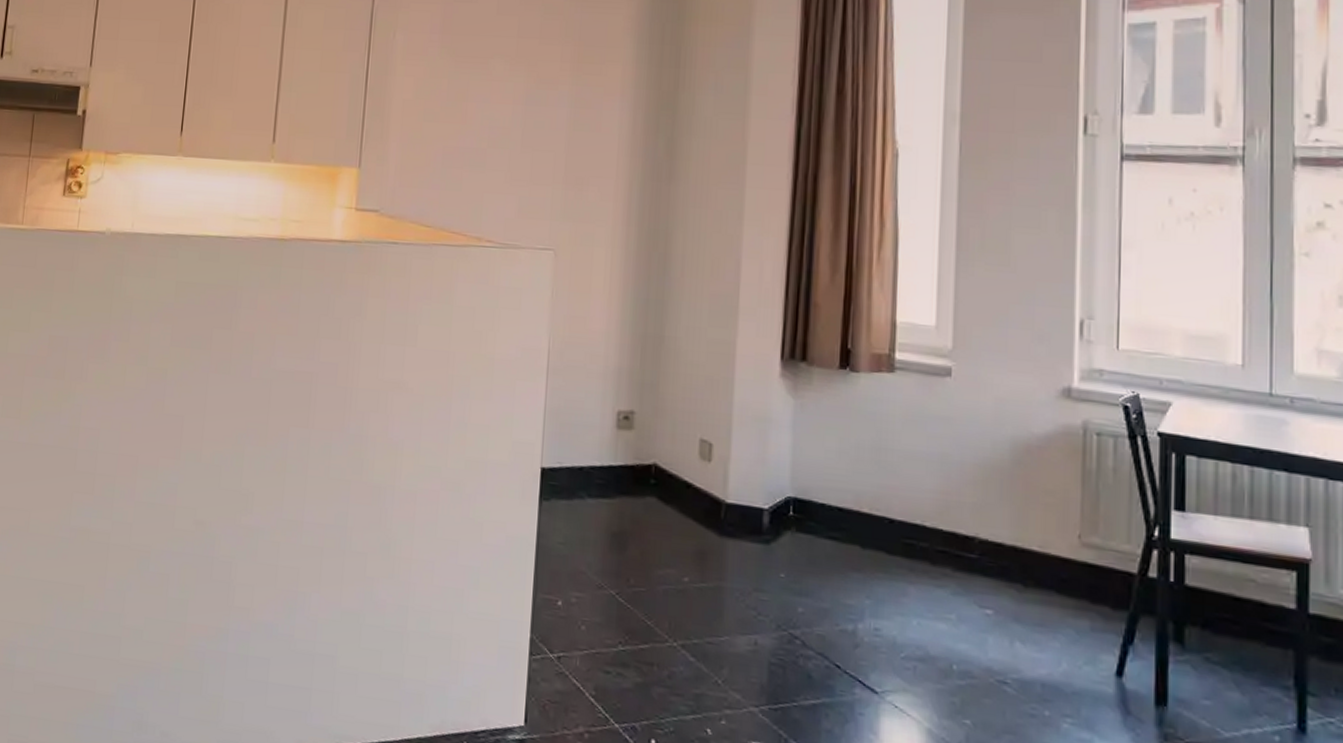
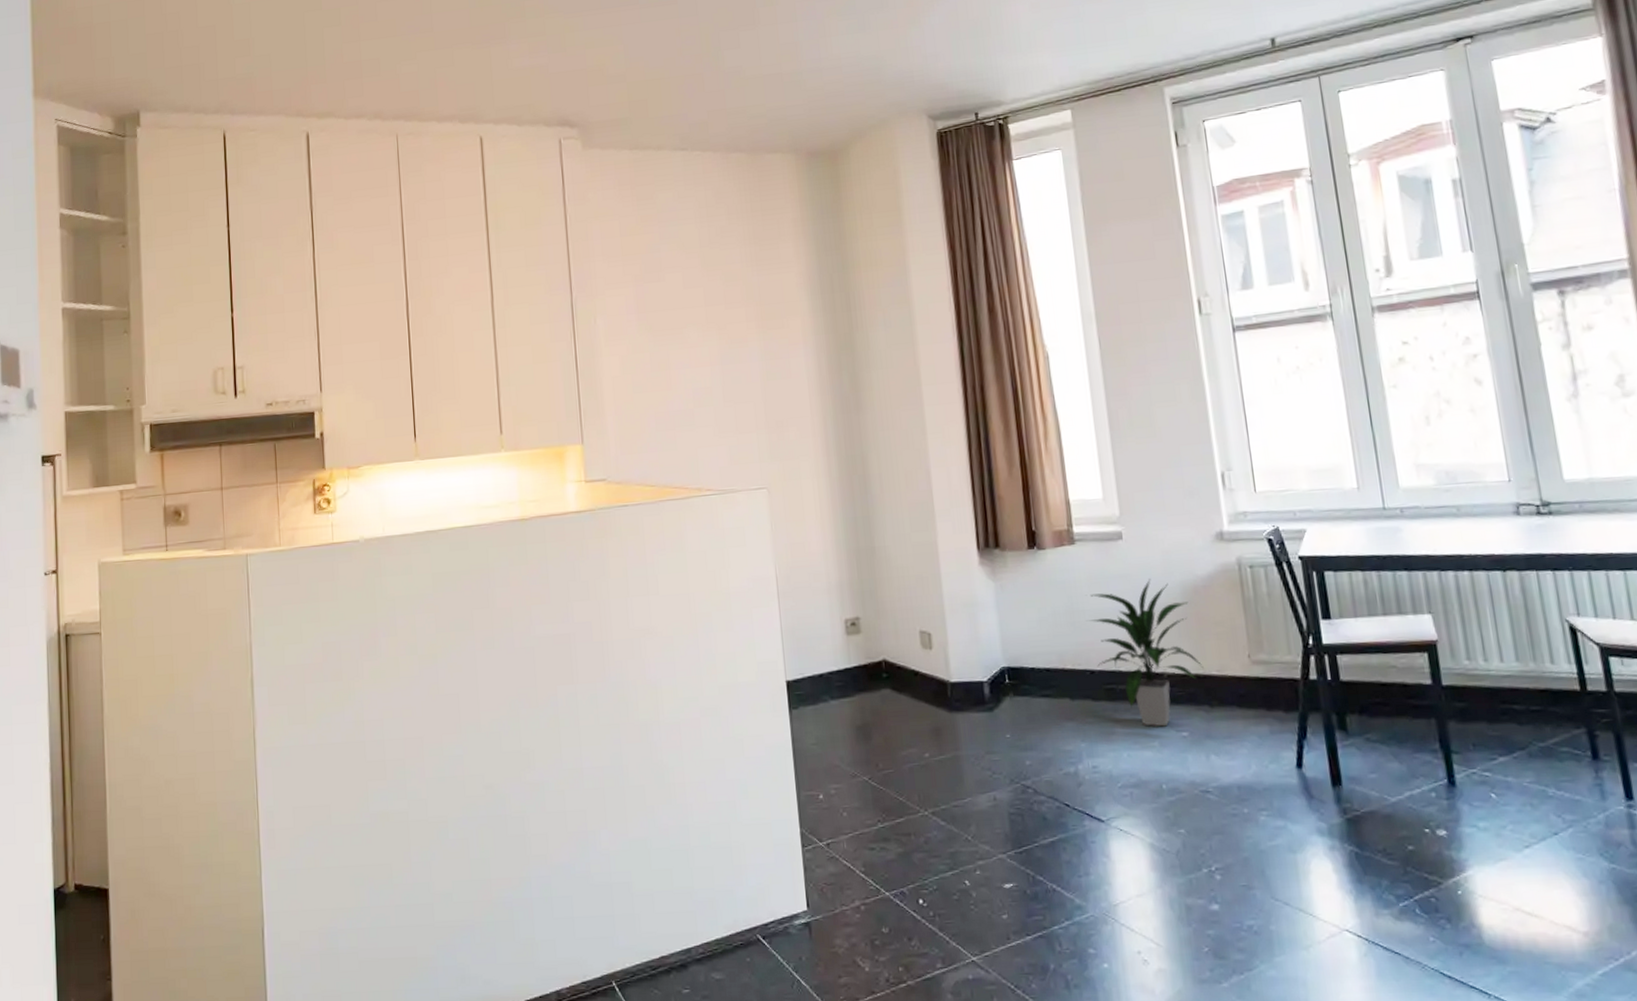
indoor plant: none [894,427,1023,599] -> present [1086,579,1204,727]

